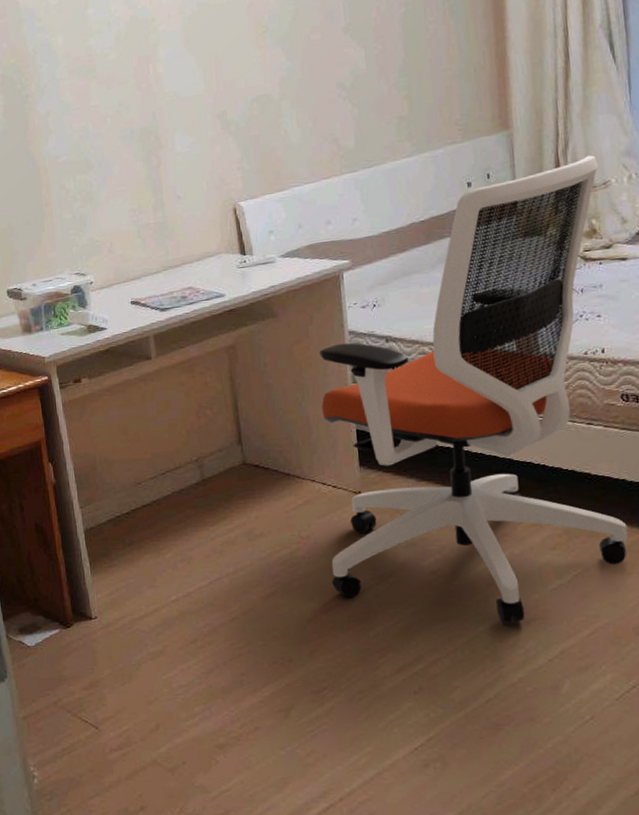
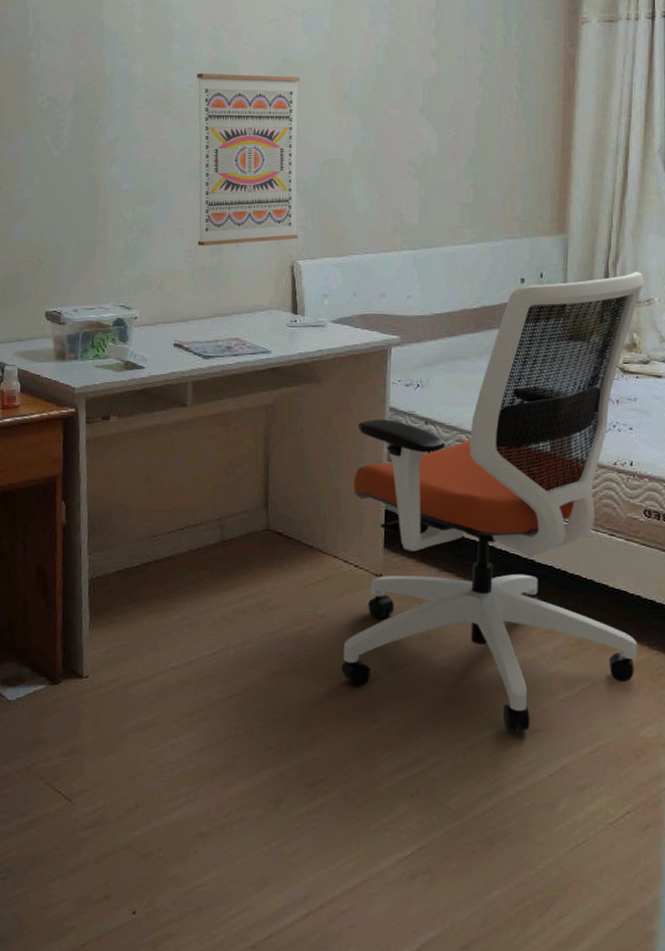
wall art: none [115,19,237,204] -> present [197,73,300,246]

